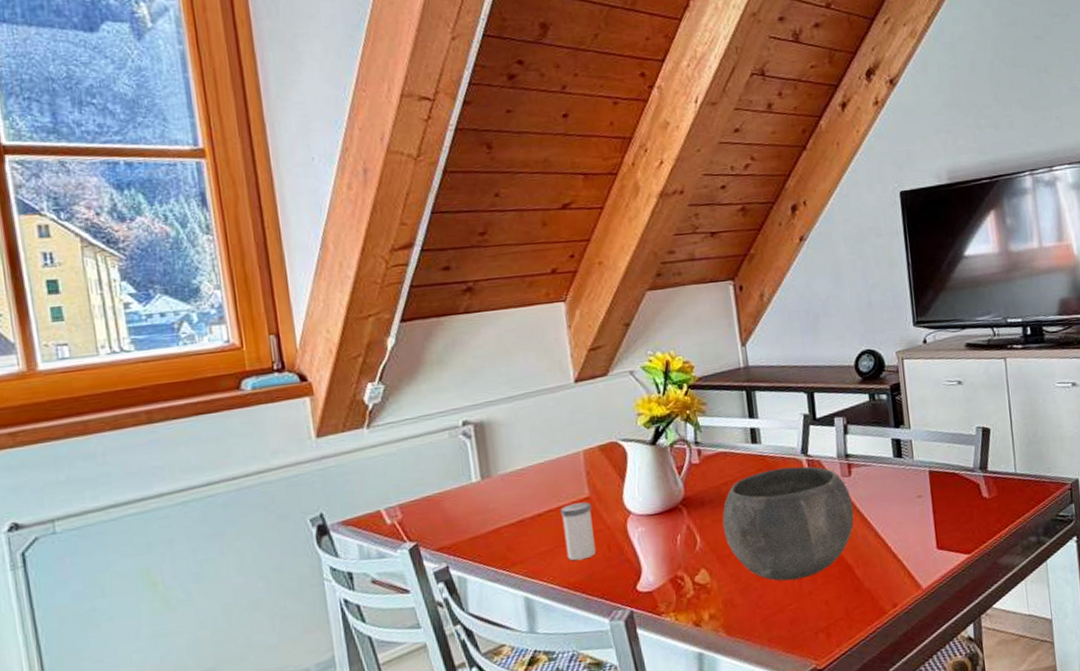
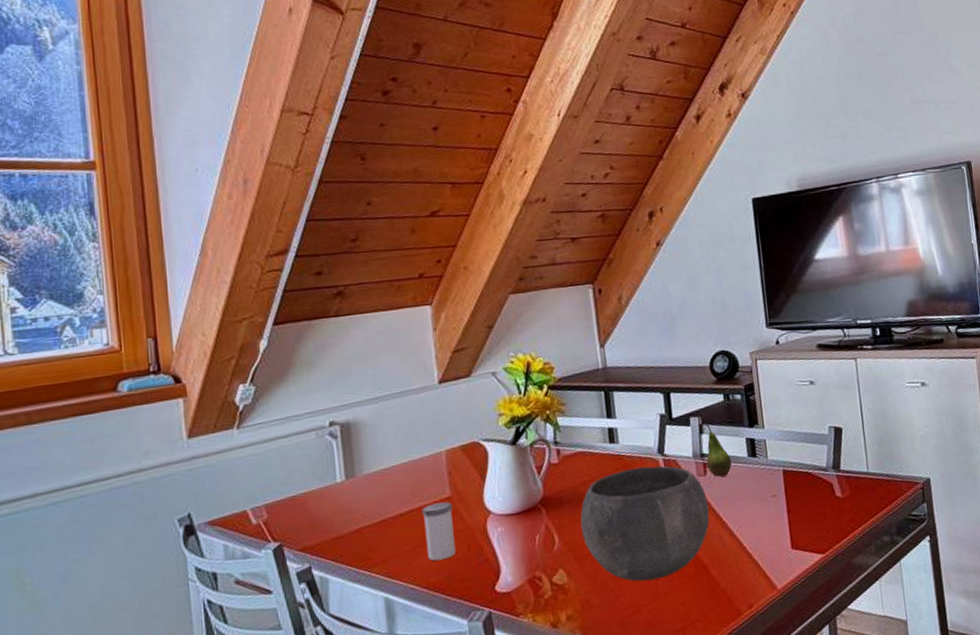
fruit: none [851,424,877,478] -> present [706,423,732,477]

